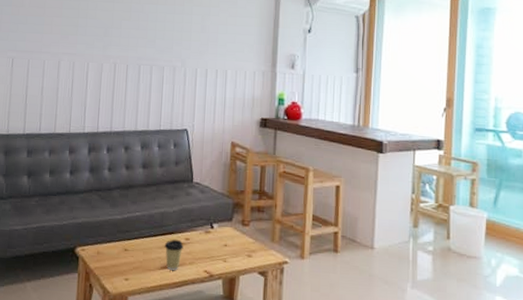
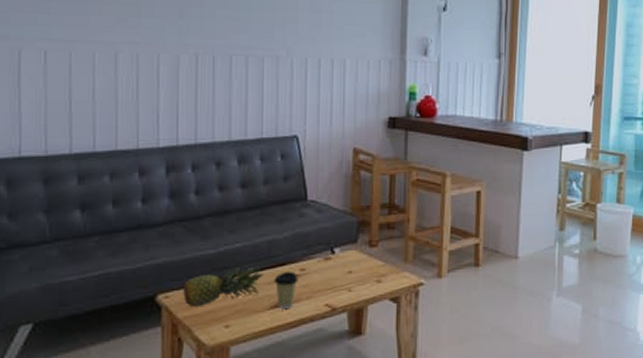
fruit: none [95,231,157,261] -> present [183,265,265,308]

